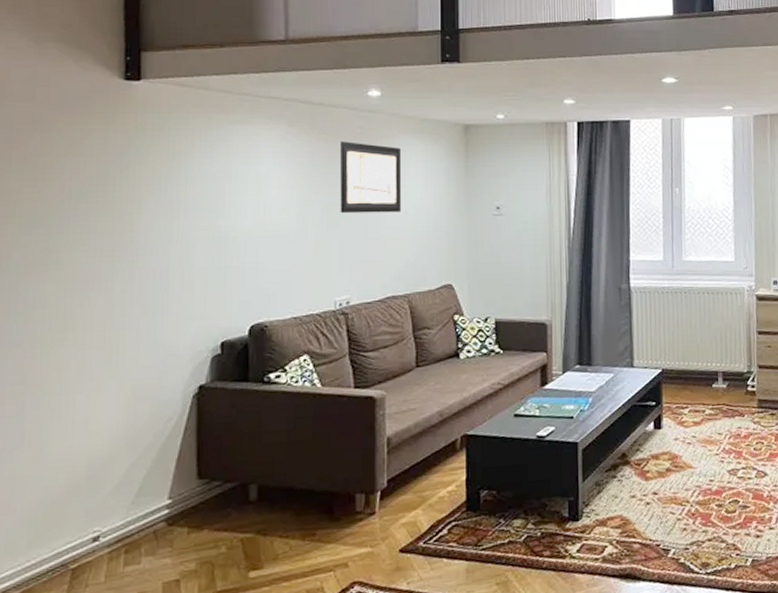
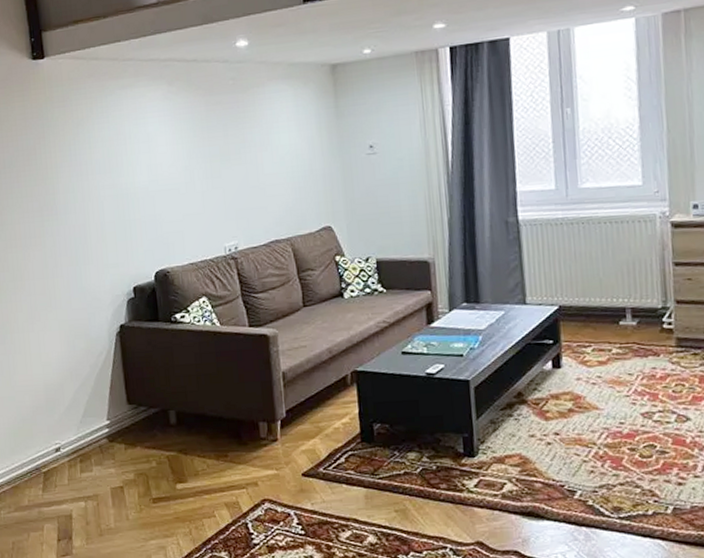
wall art: present [340,141,401,214] -> none [216,94,277,164]

